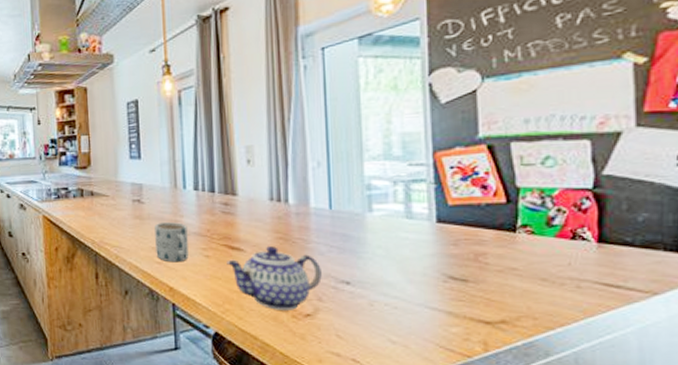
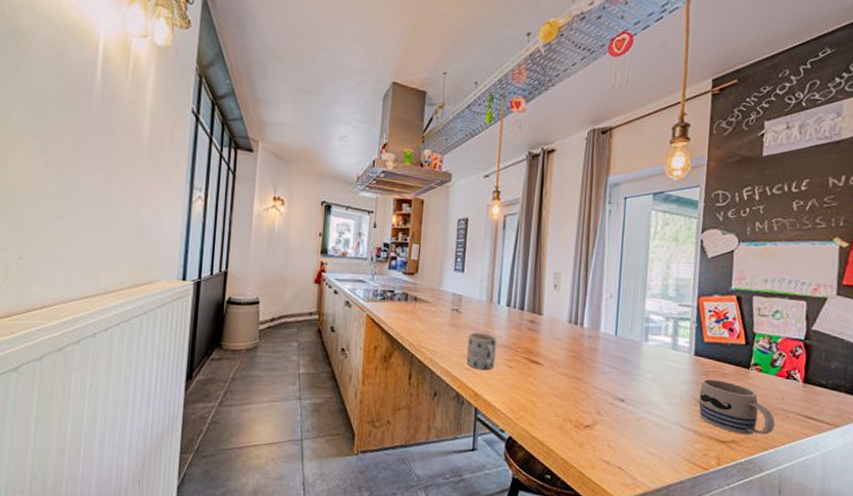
teapot: present [226,246,322,310] -> none [526,363,603,421]
mug: none [449,249,560,312] -> present [699,379,775,435]

